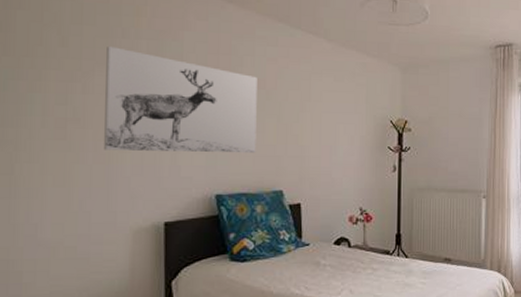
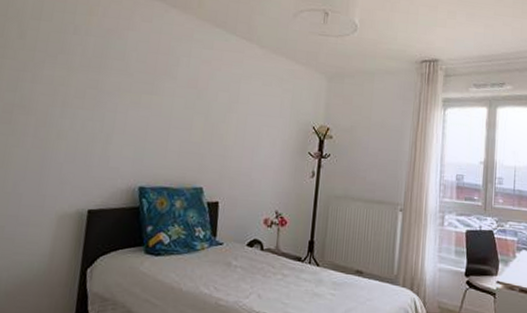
wall art: present [104,45,257,154] -> none [43,40,191,150]

